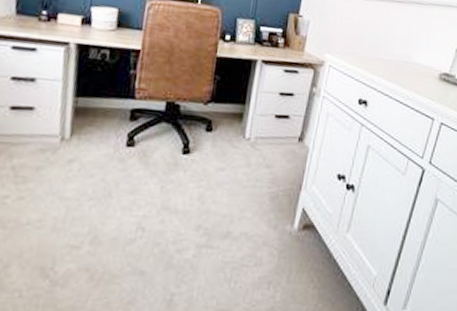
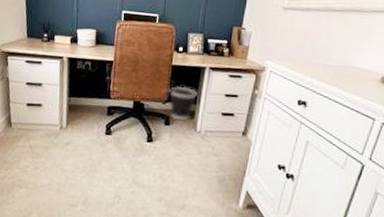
wastebasket: none [212,82,247,126] -> present [169,86,197,121]

